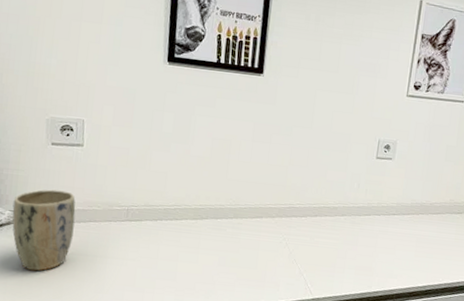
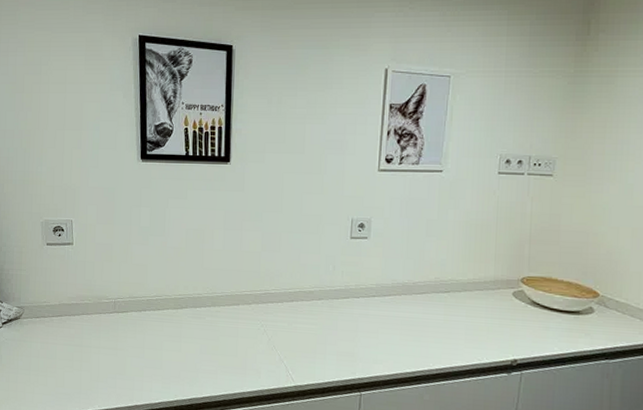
plant pot: present [12,189,76,271] -> none [18,286,70,362]

